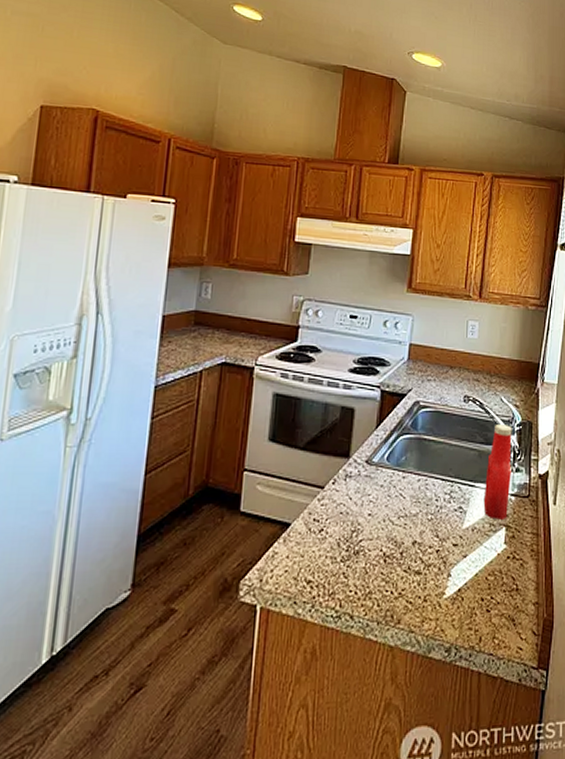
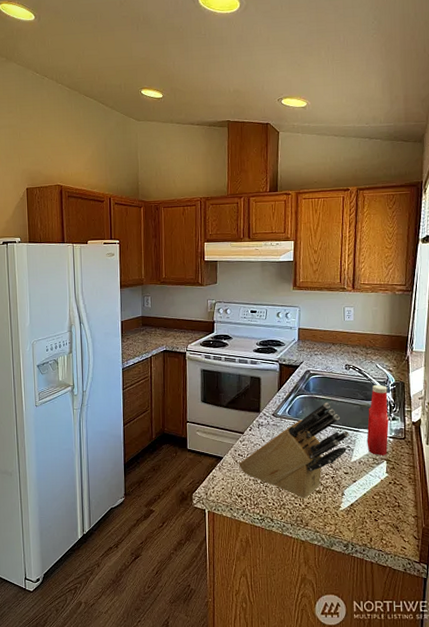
knife block: none [312,446,463,583] -> present [239,402,349,499]

